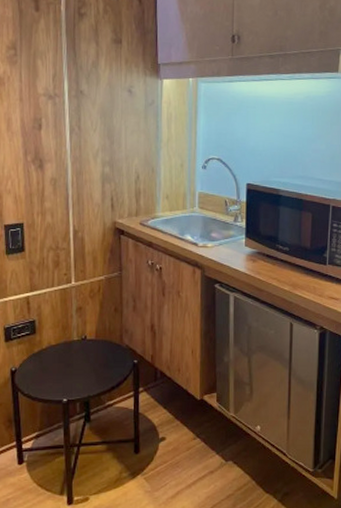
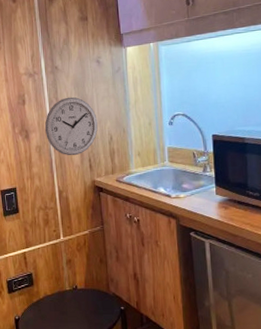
wall clock: none [62,126,124,193] -> present [44,97,98,156]

